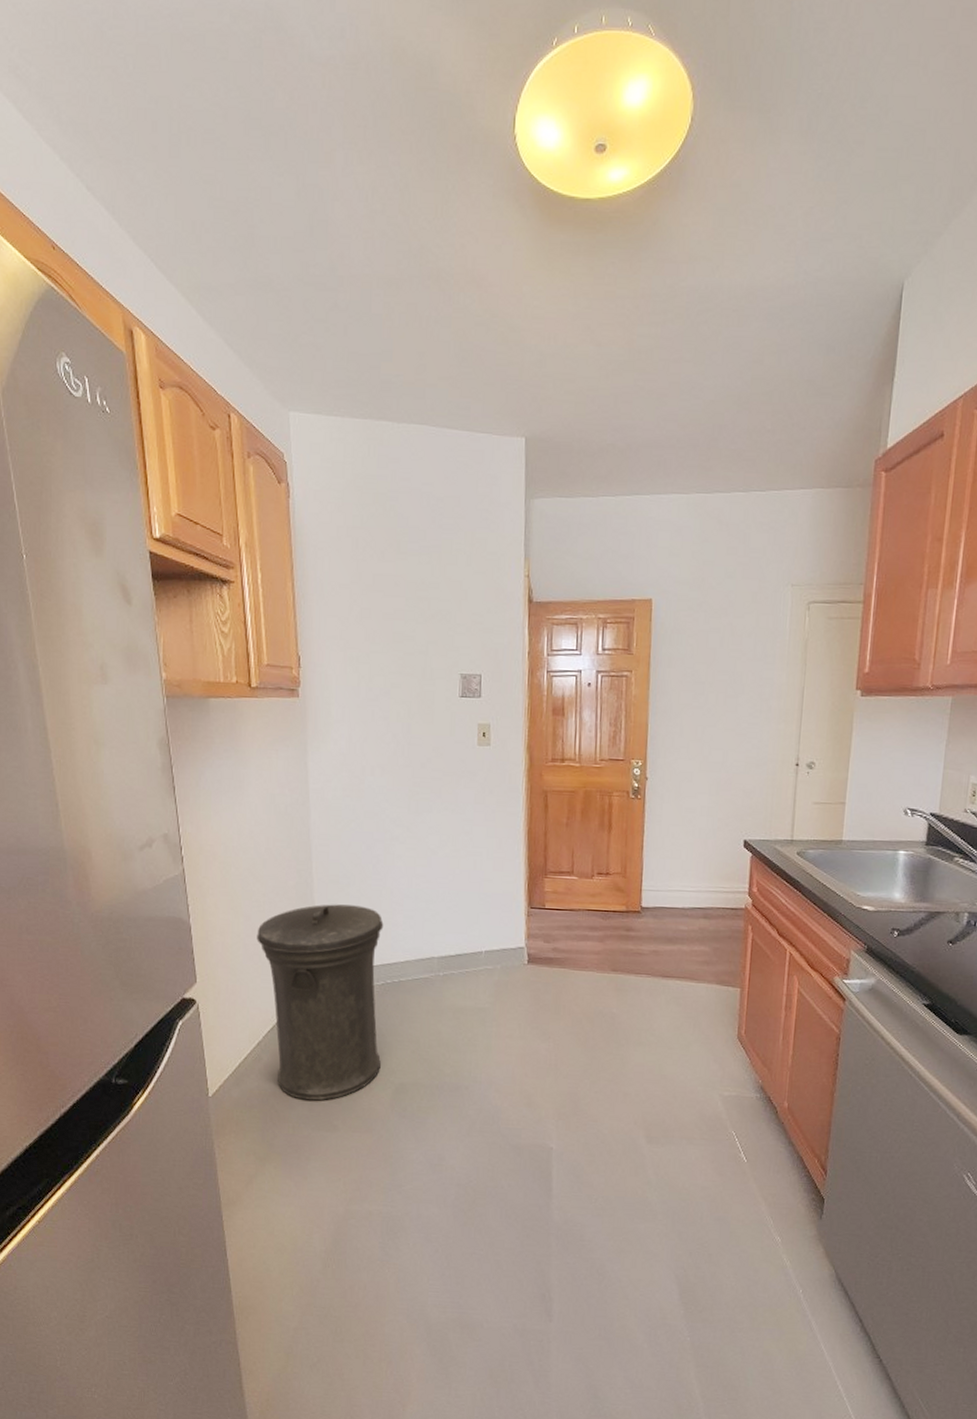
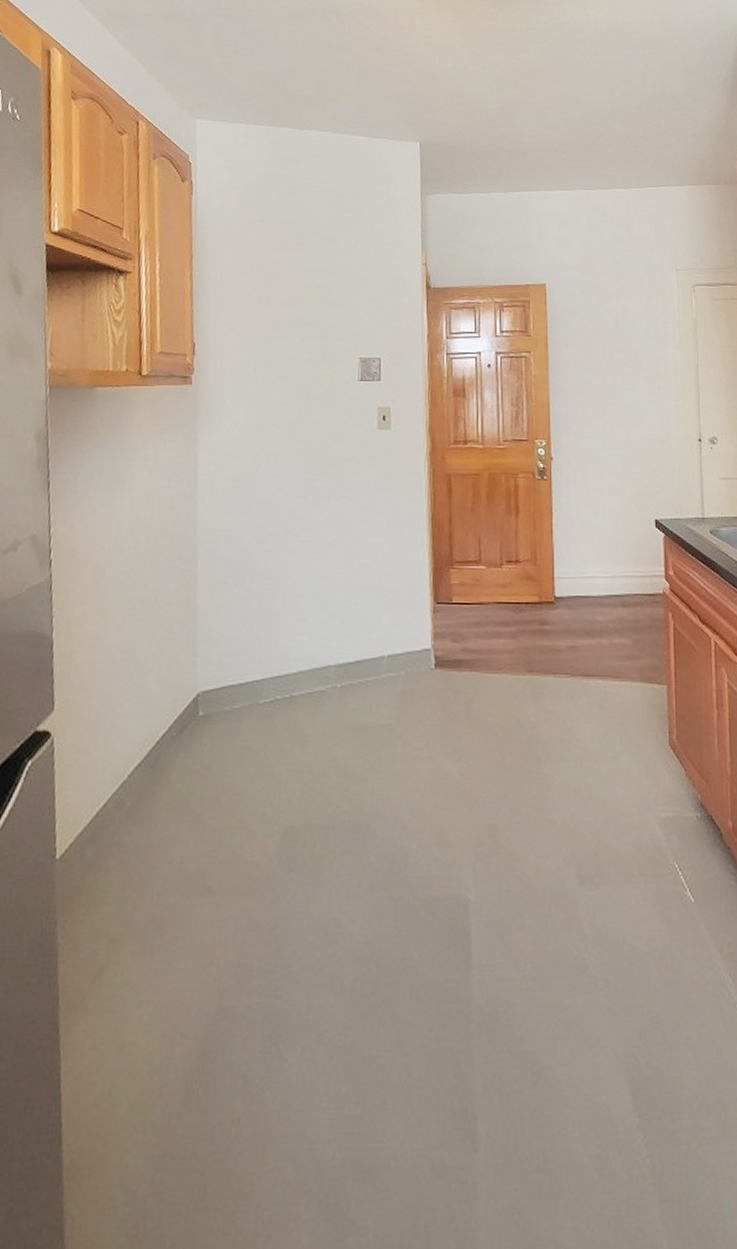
trash can: present [256,904,384,1101] -> none [128,608,275,856]

